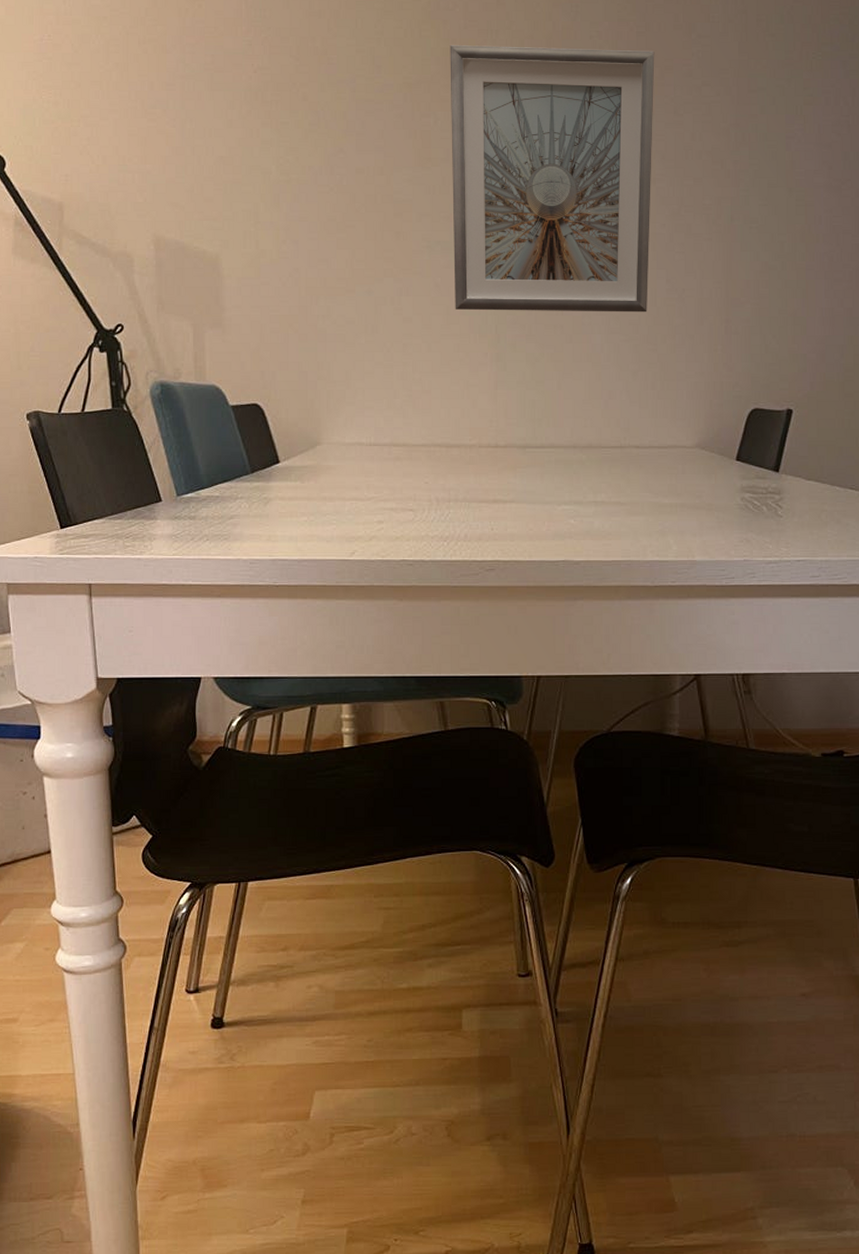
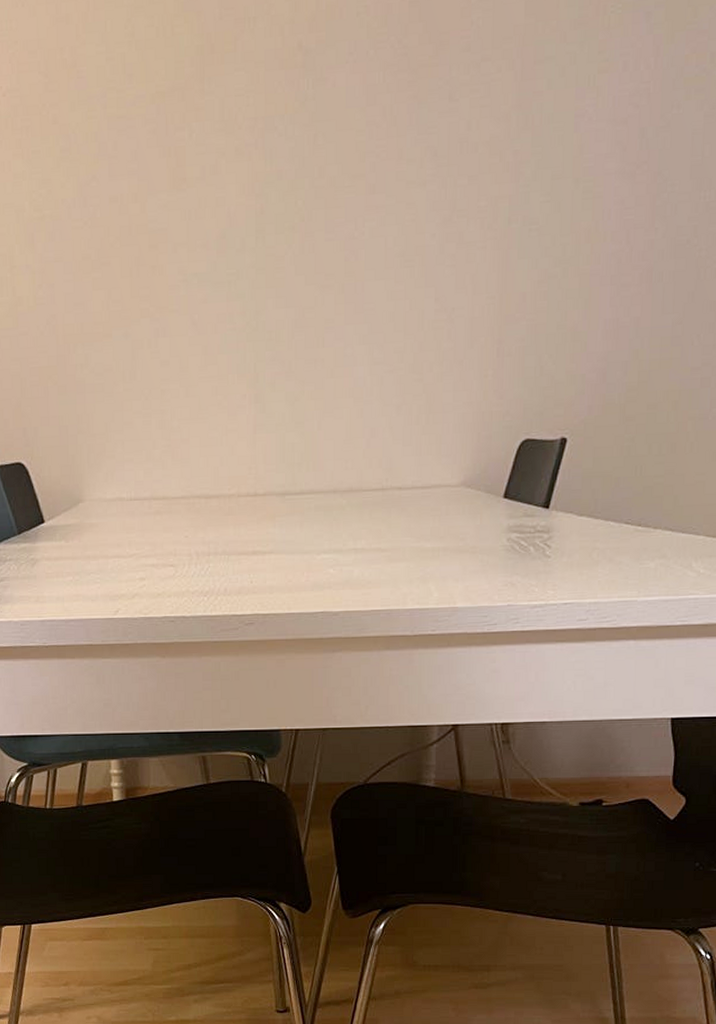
picture frame: present [450,45,655,313] -> none [204,23,429,349]

